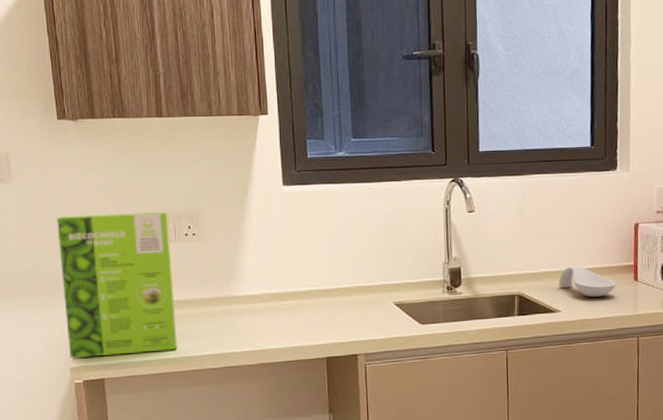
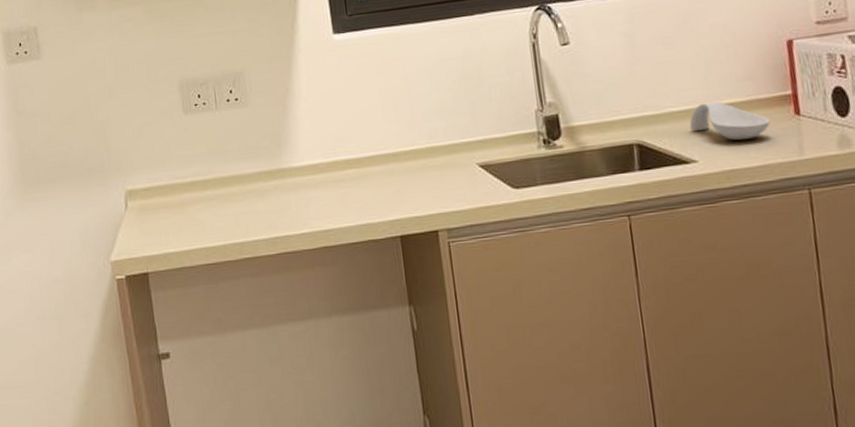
cake mix box: present [57,212,177,358] -> none [89,76,226,251]

